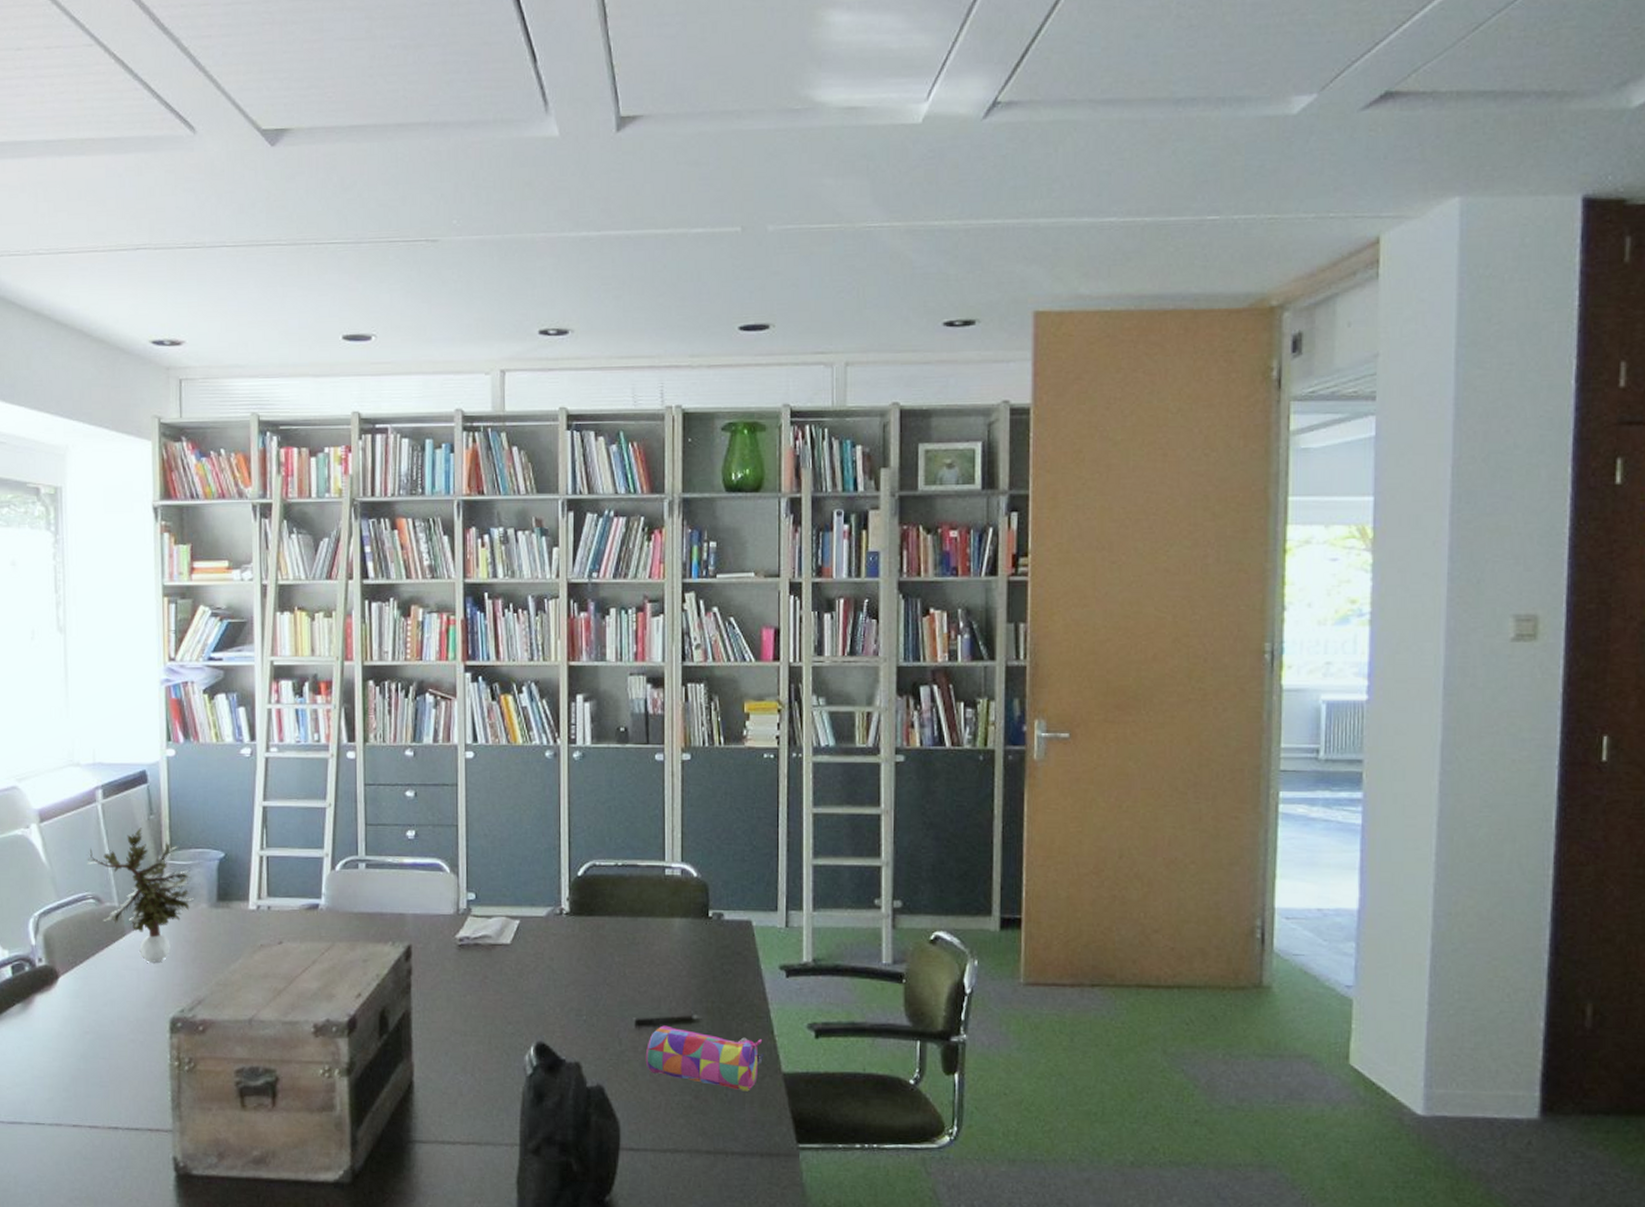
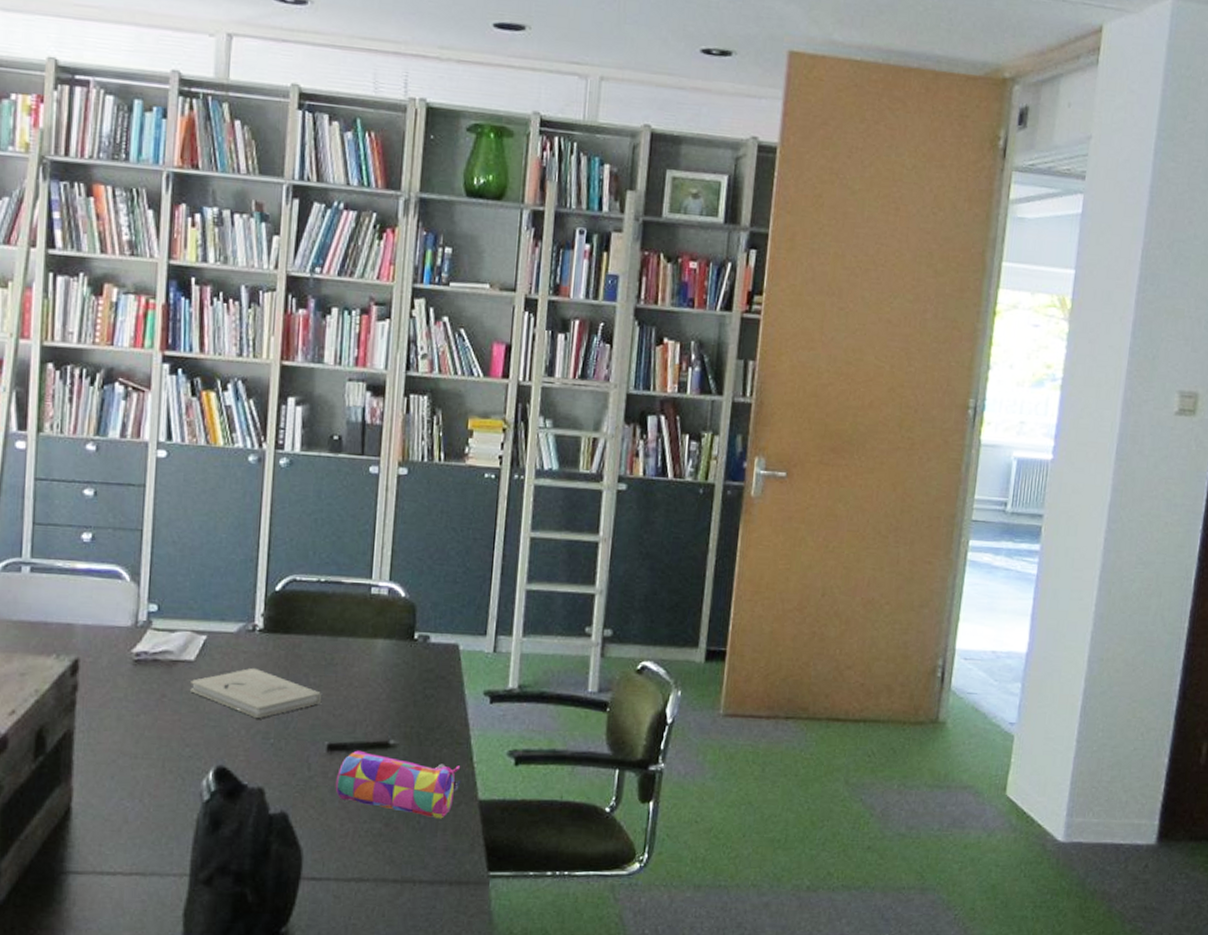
book: none [509,949,626,997] -> present [190,667,321,719]

